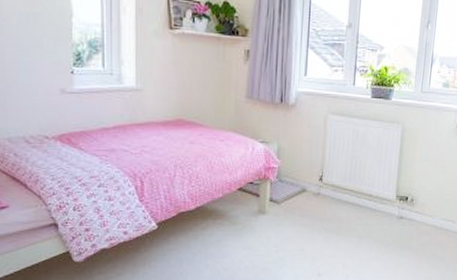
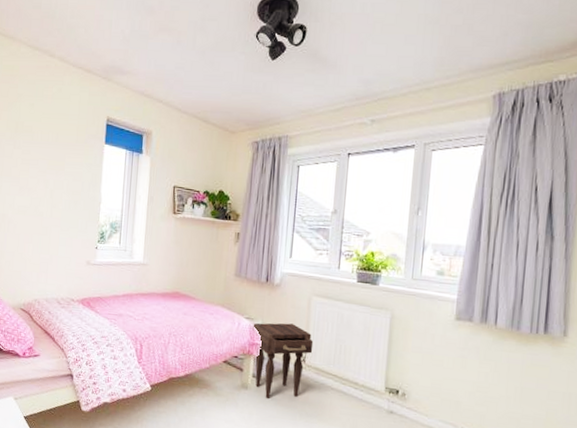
nightstand: none [268,144,330,221] -> present [252,323,314,399]

